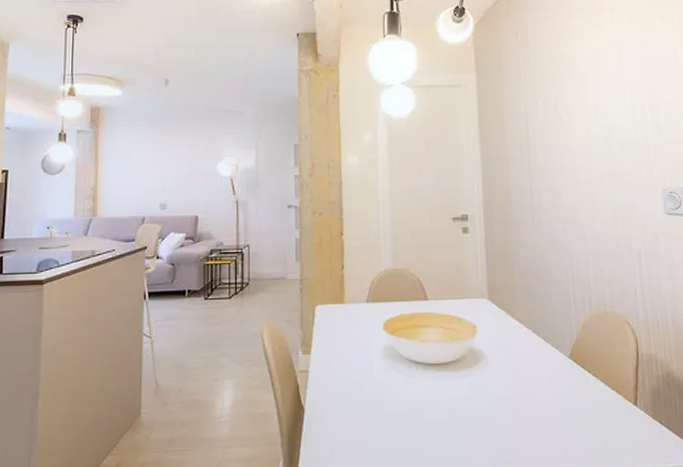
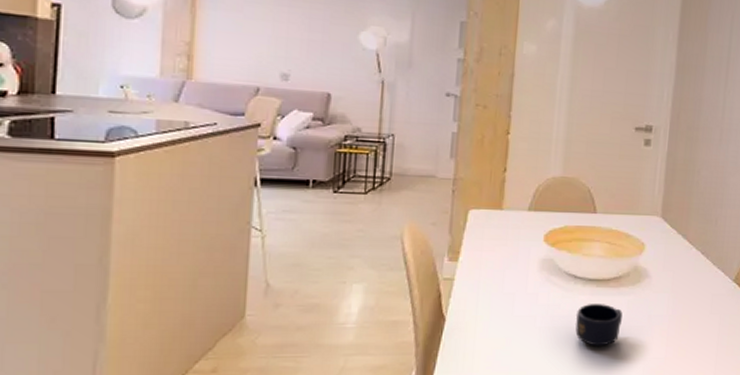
mug: none [422,388,465,431] -> present [575,304,623,346]

